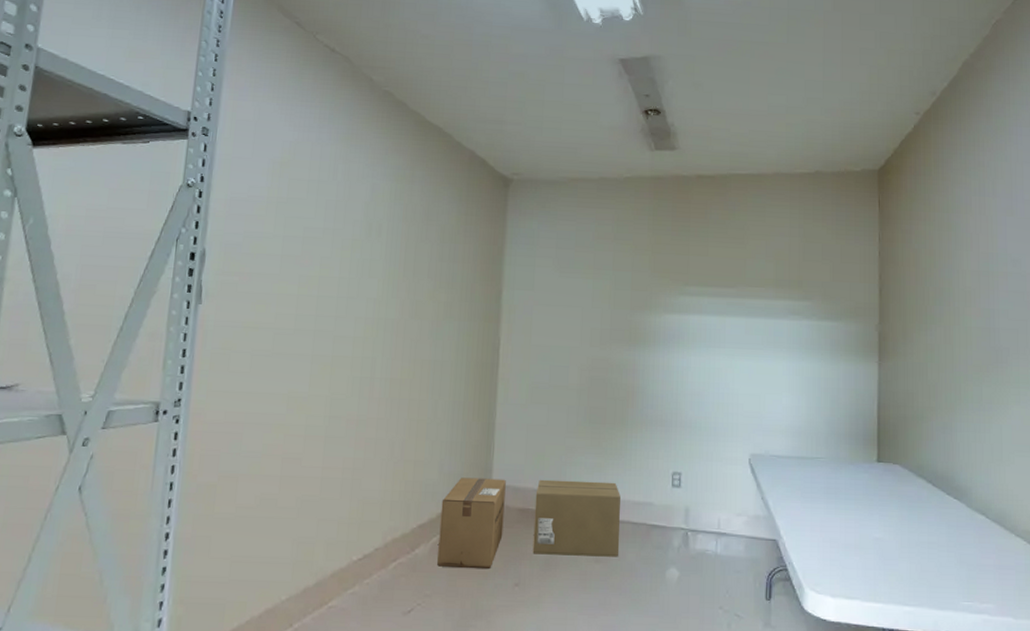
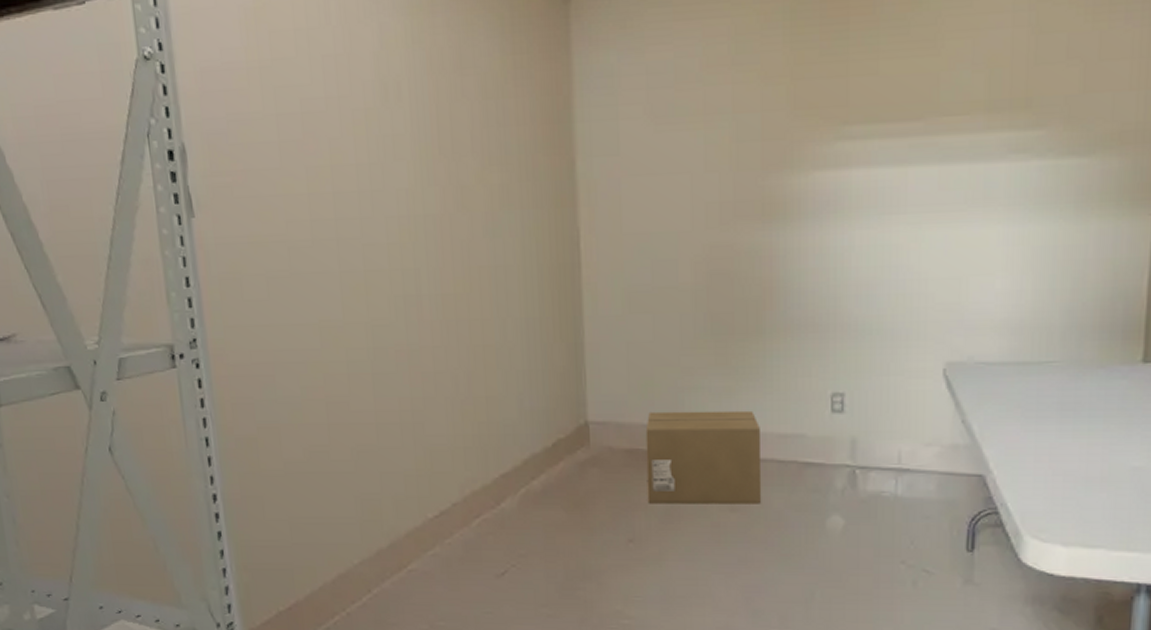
box: present [437,477,506,568] -> none [526,414,608,522]

